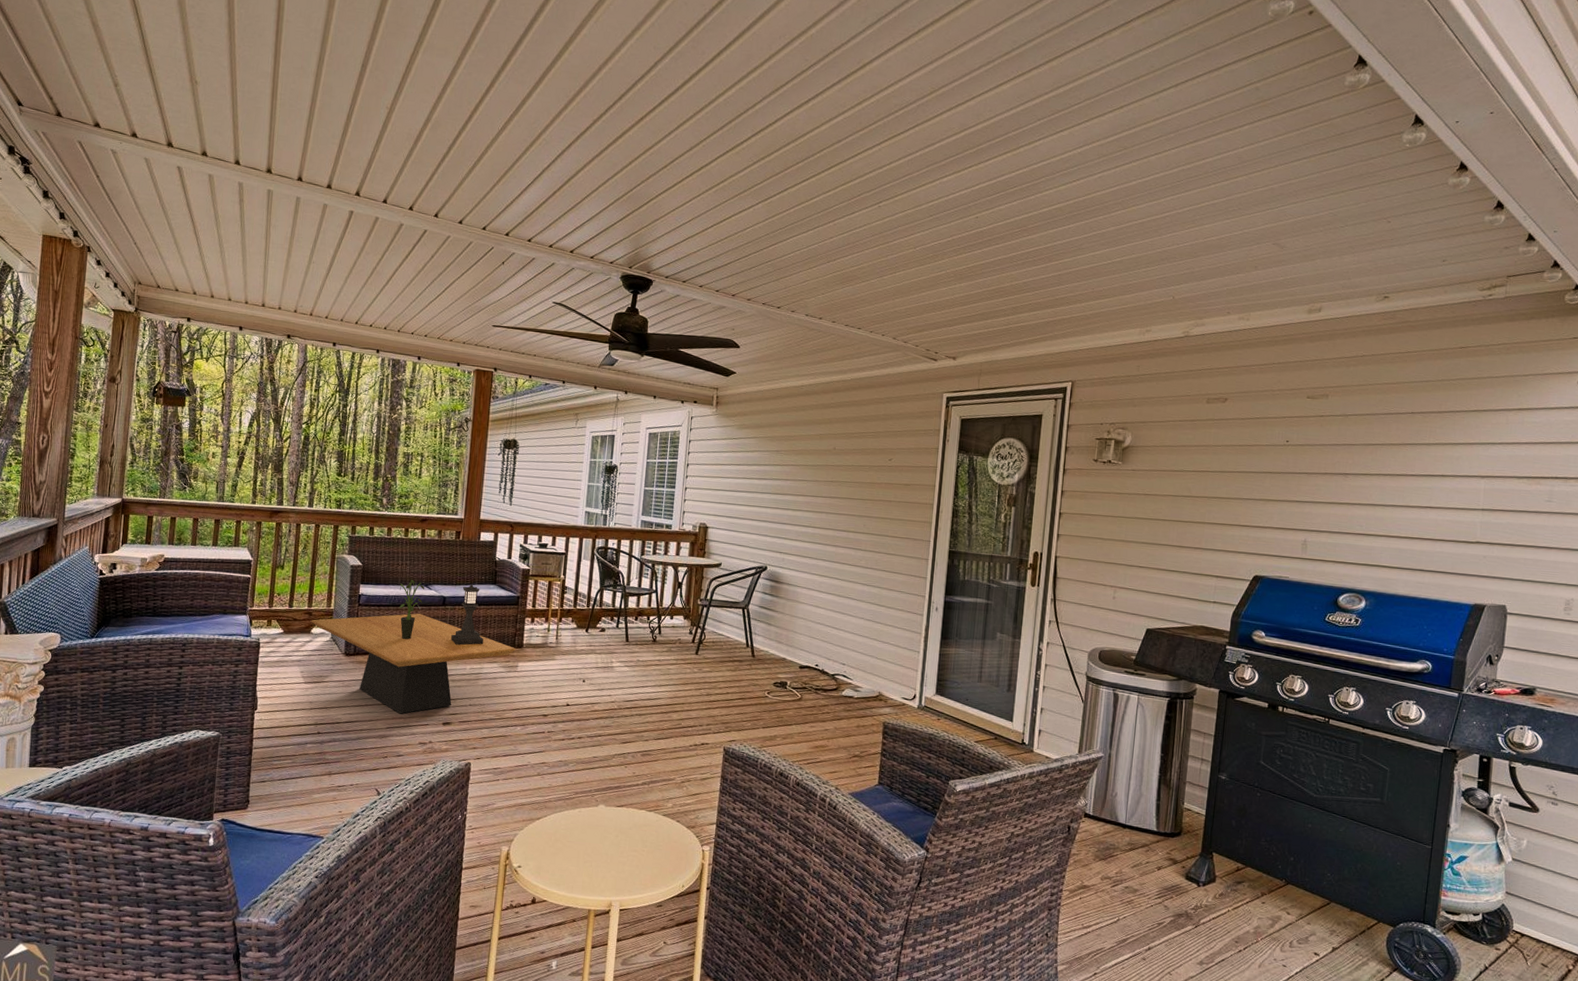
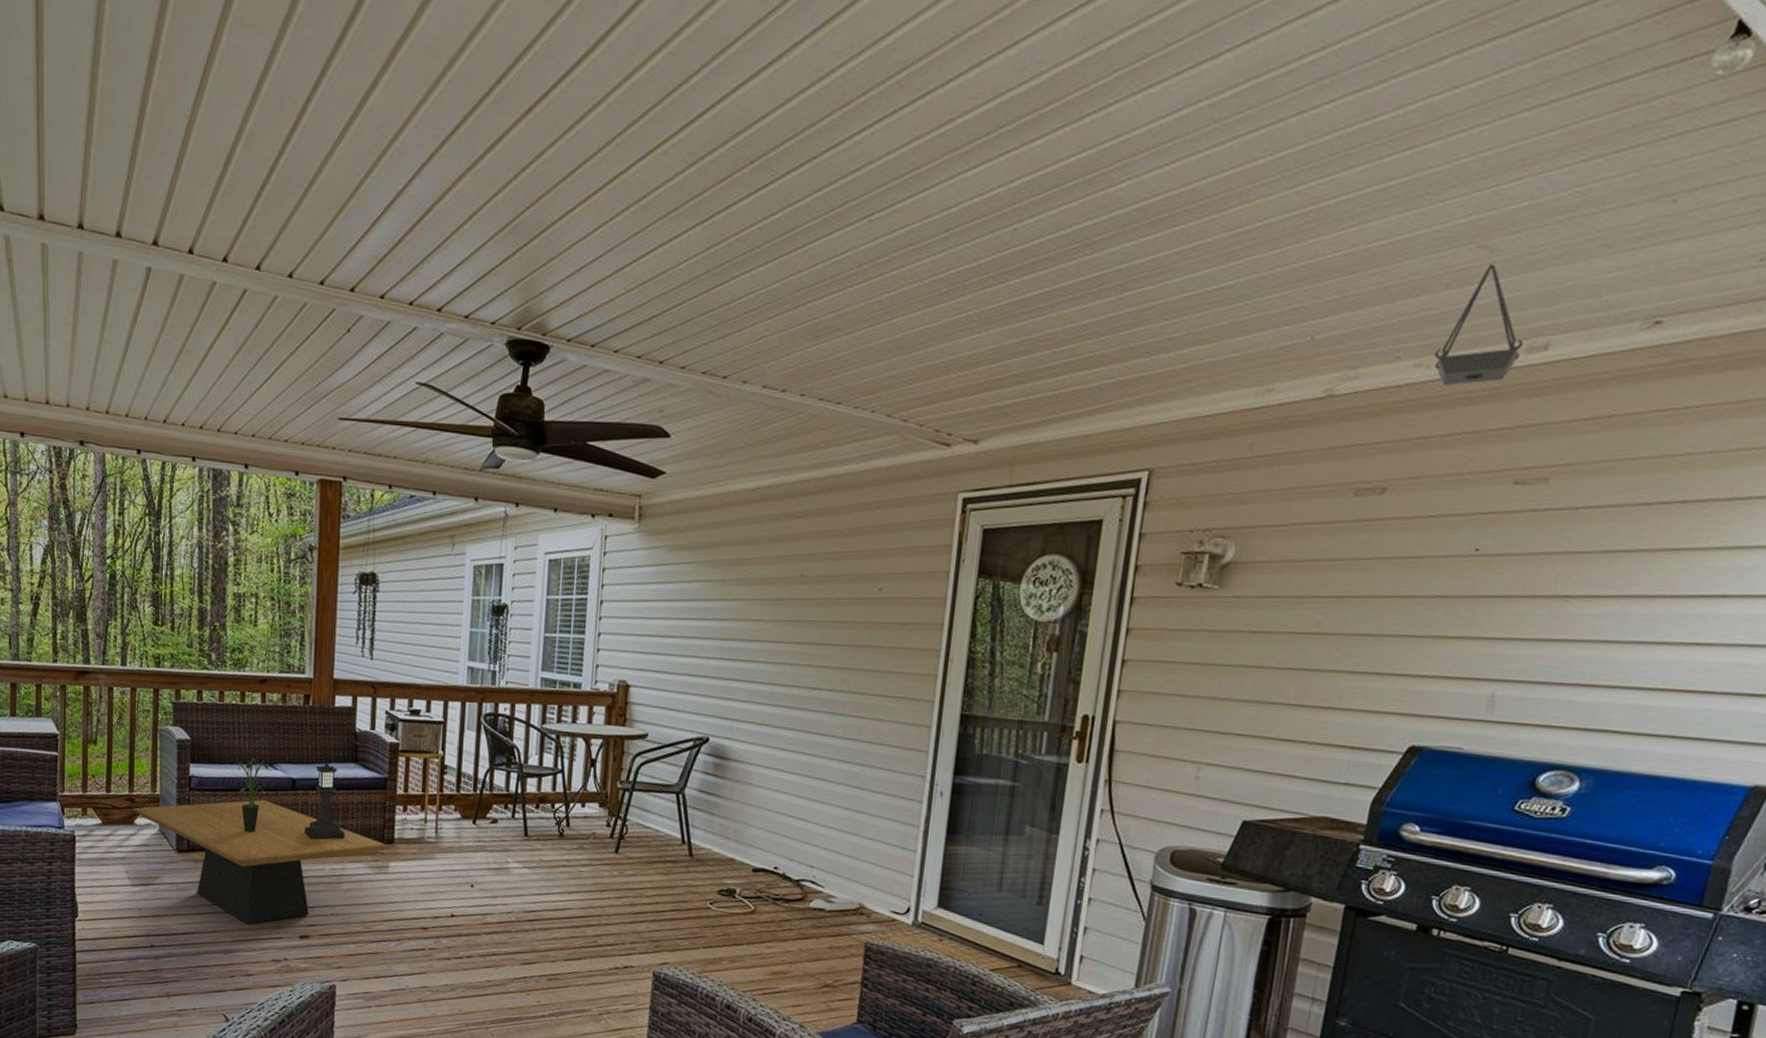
hanging planter: none [1251,255,1306,333] -> present [1434,264,1524,386]

